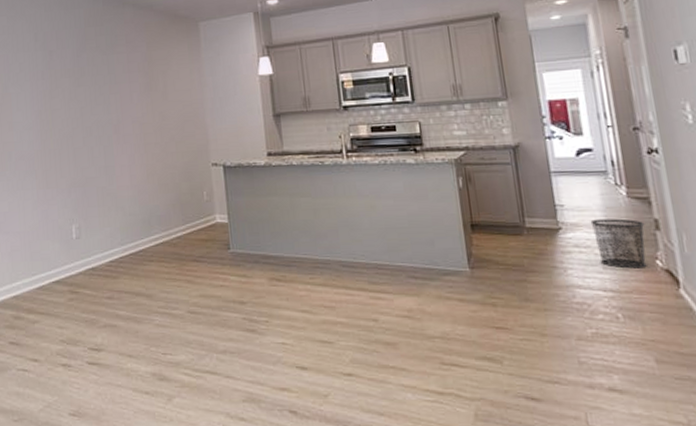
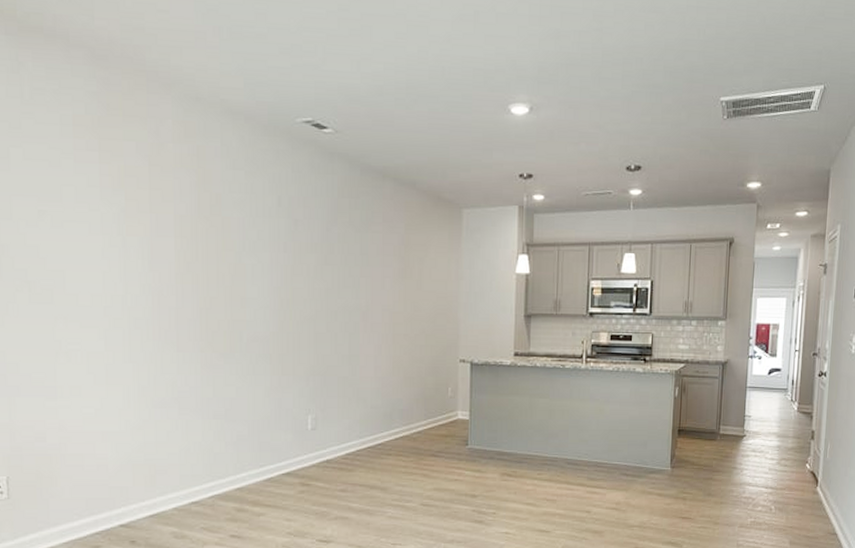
waste bin: present [590,218,647,269] -> none [767,429,805,470]

